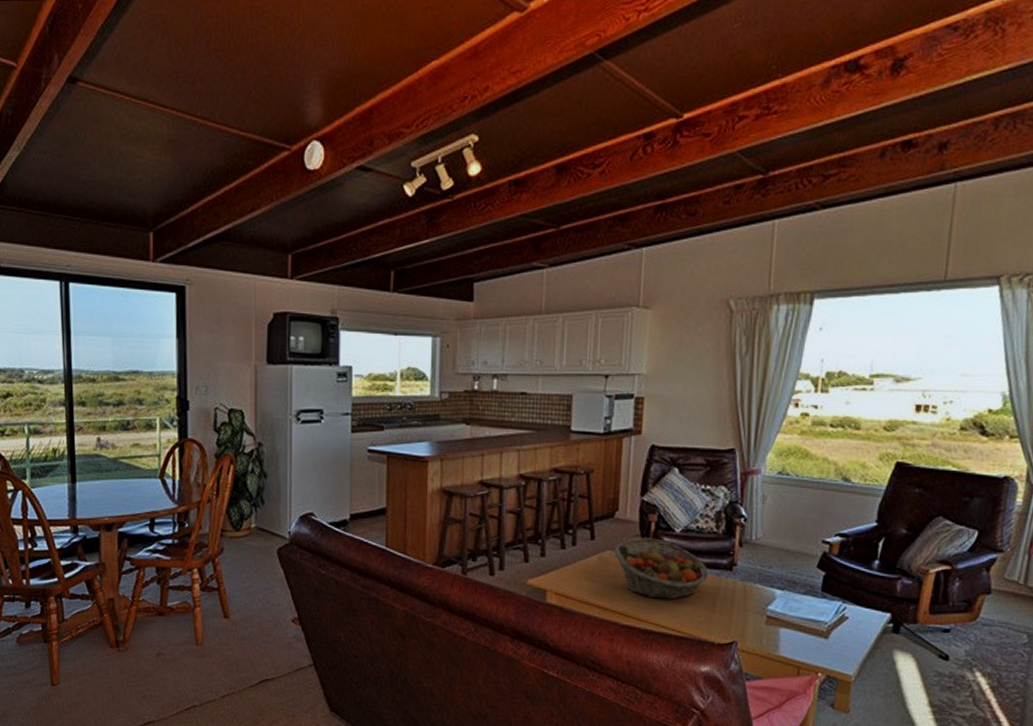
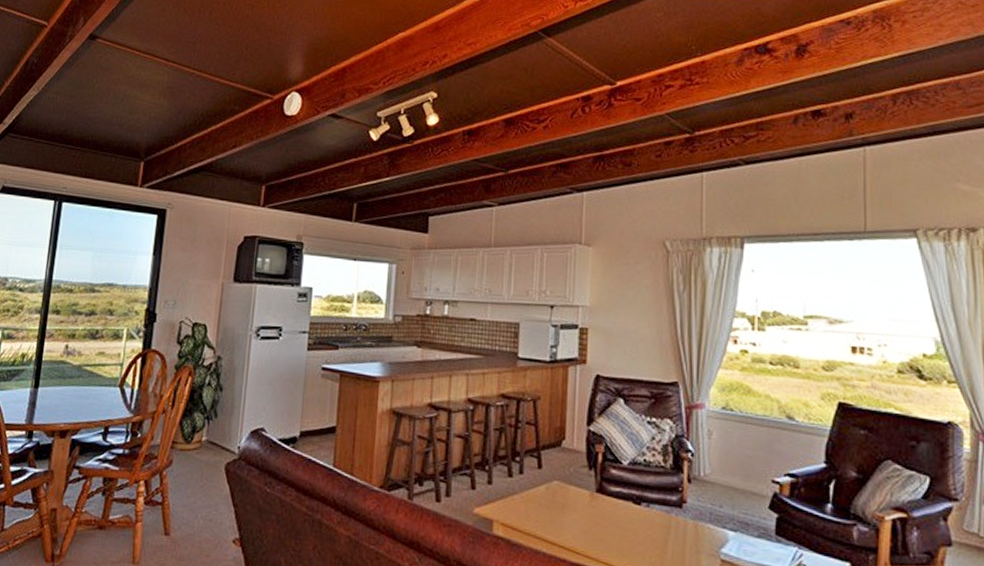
fruit basket: present [614,537,709,600] -> none [561,468,658,537]

